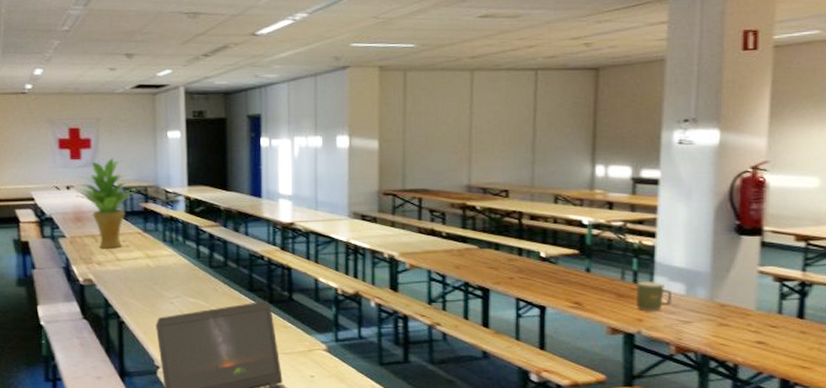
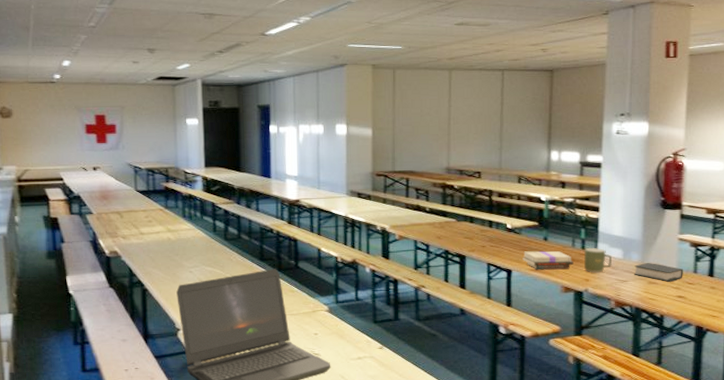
potted plant: present [76,158,139,250] -> none [102,142,160,225]
books: none [559,284,623,307] -> present [522,251,574,270]
book: none [700,299,764,324] -> present [634,262,683,282]

